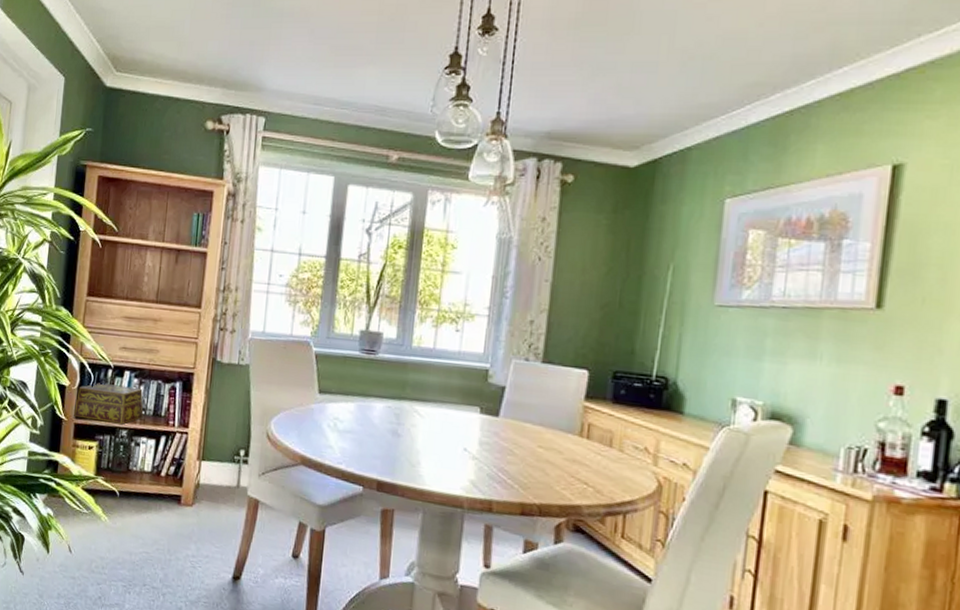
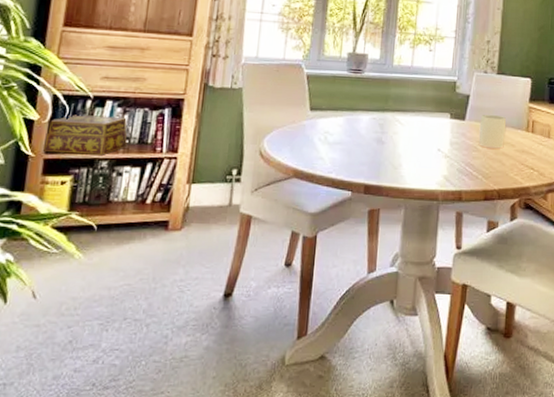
mug: none [515,411,553,455] -> present [478,114,507,149]

